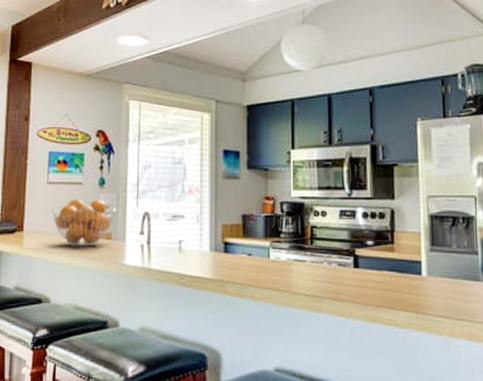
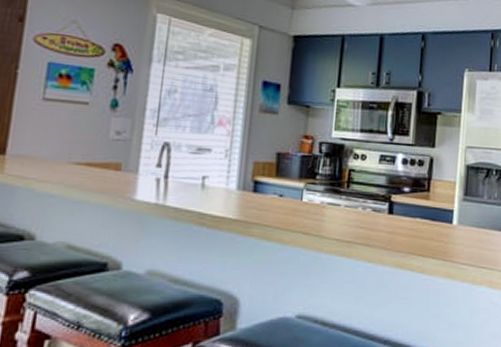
fruit basket: present [52,199,117,246] -> none [46,121,130,177]

